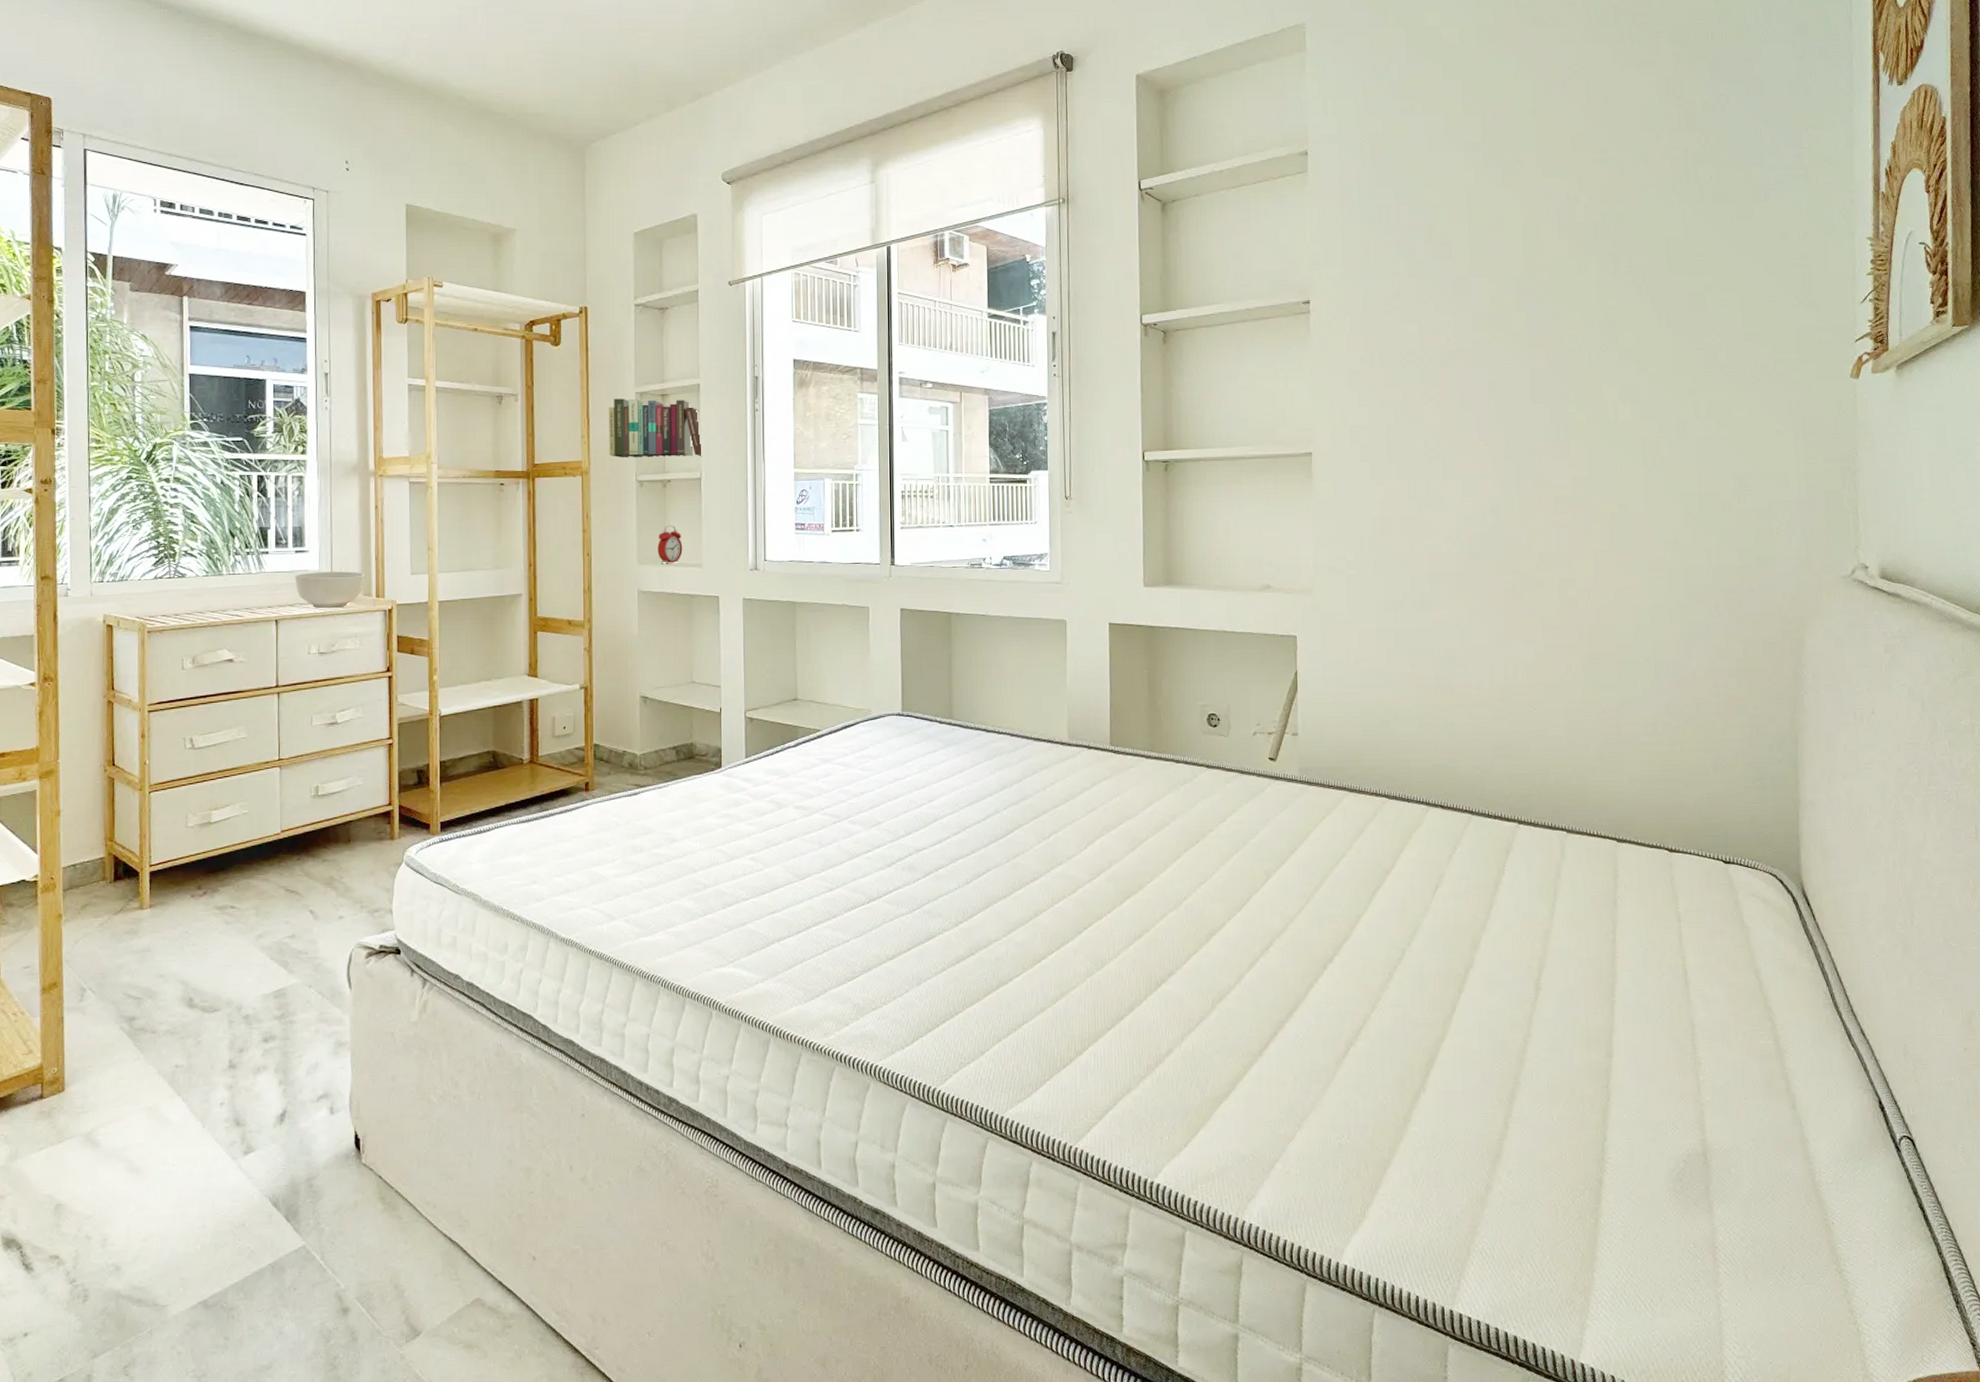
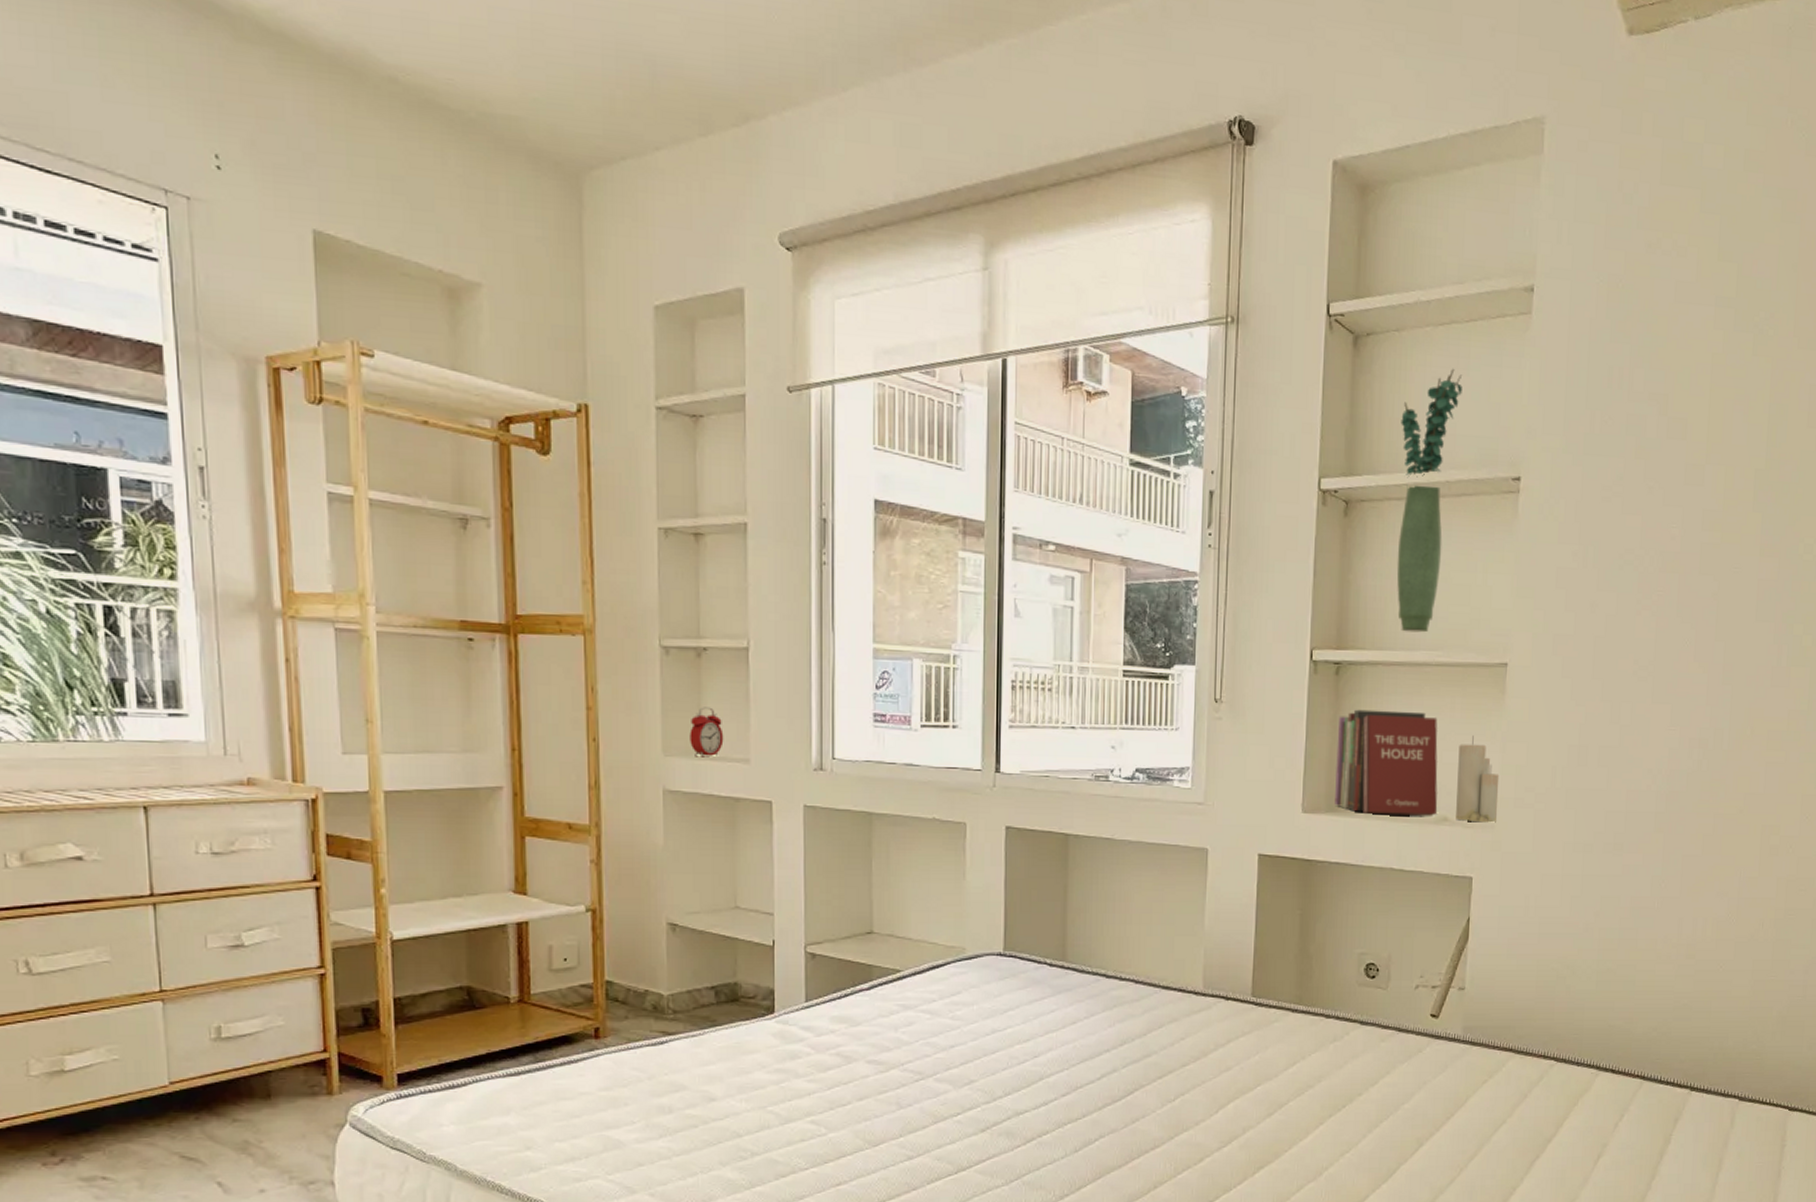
bowl: present [294,571,365,608] -> none [168,743,275,793]
books: present [609,398,702,458] -> none [621,534,750,620]
books: none [1169,497,1261,586] -> present [1335,709,1438,816]
vase: none [1205,220,1254,432] -> present [1396,368,1462,633]
candle: none [1275,515,1315,589] -> present [1456,736,1500,823]

